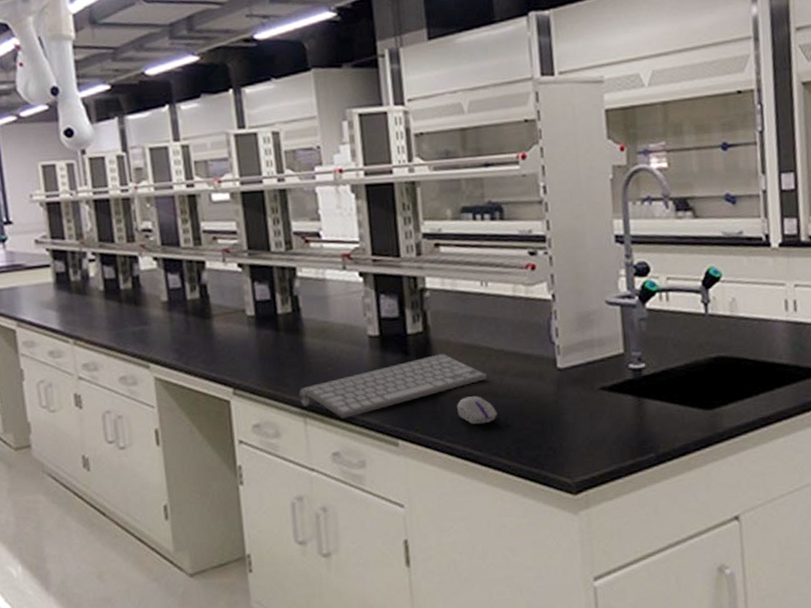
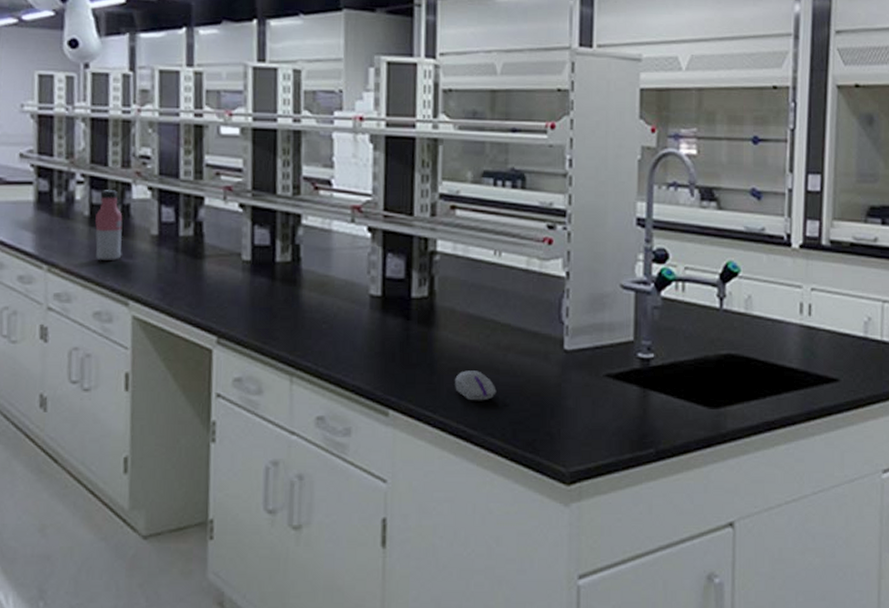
water bottle: none [110,264,138,329] -> present [95,190,123,260]
computer keyboard: present [299,354,487,418] -> none [288,322,490,381]

